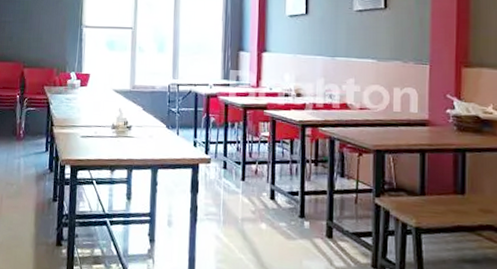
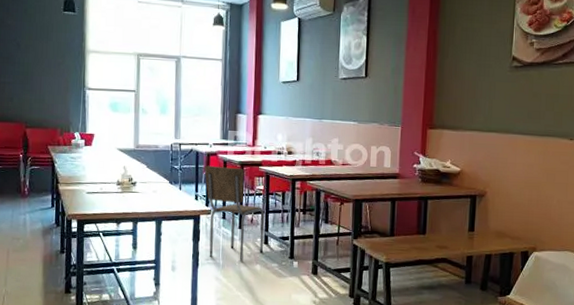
dining chair: none [203,108,271,219] -> present [204,165,265,262]

